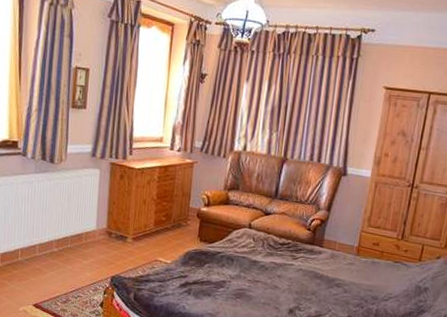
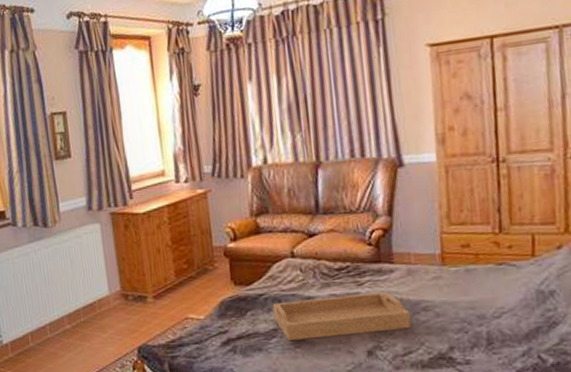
serving tray: none [225,261,326,298] -> present [272,292,411,340]

